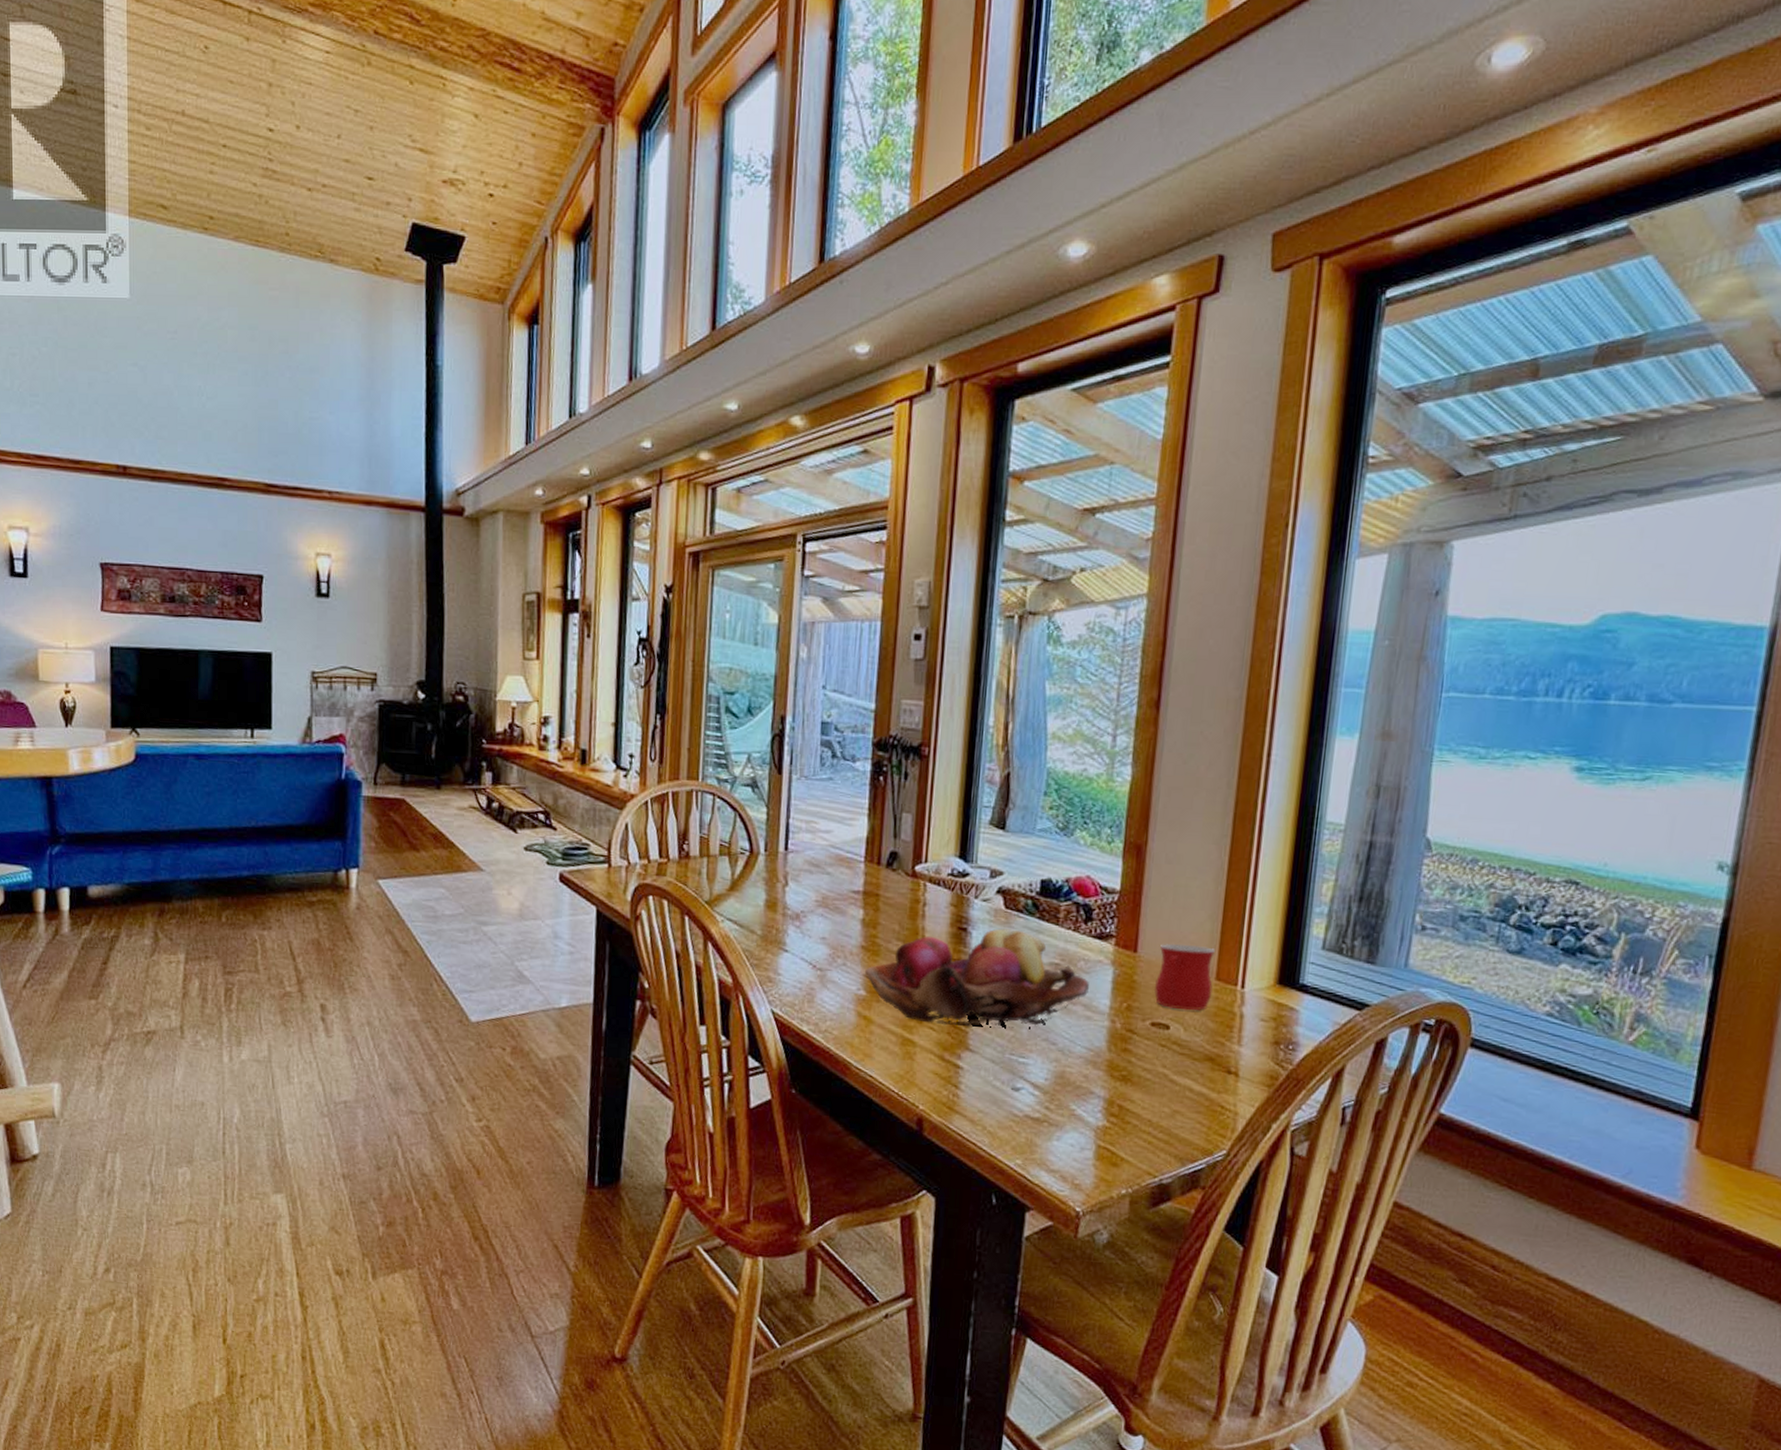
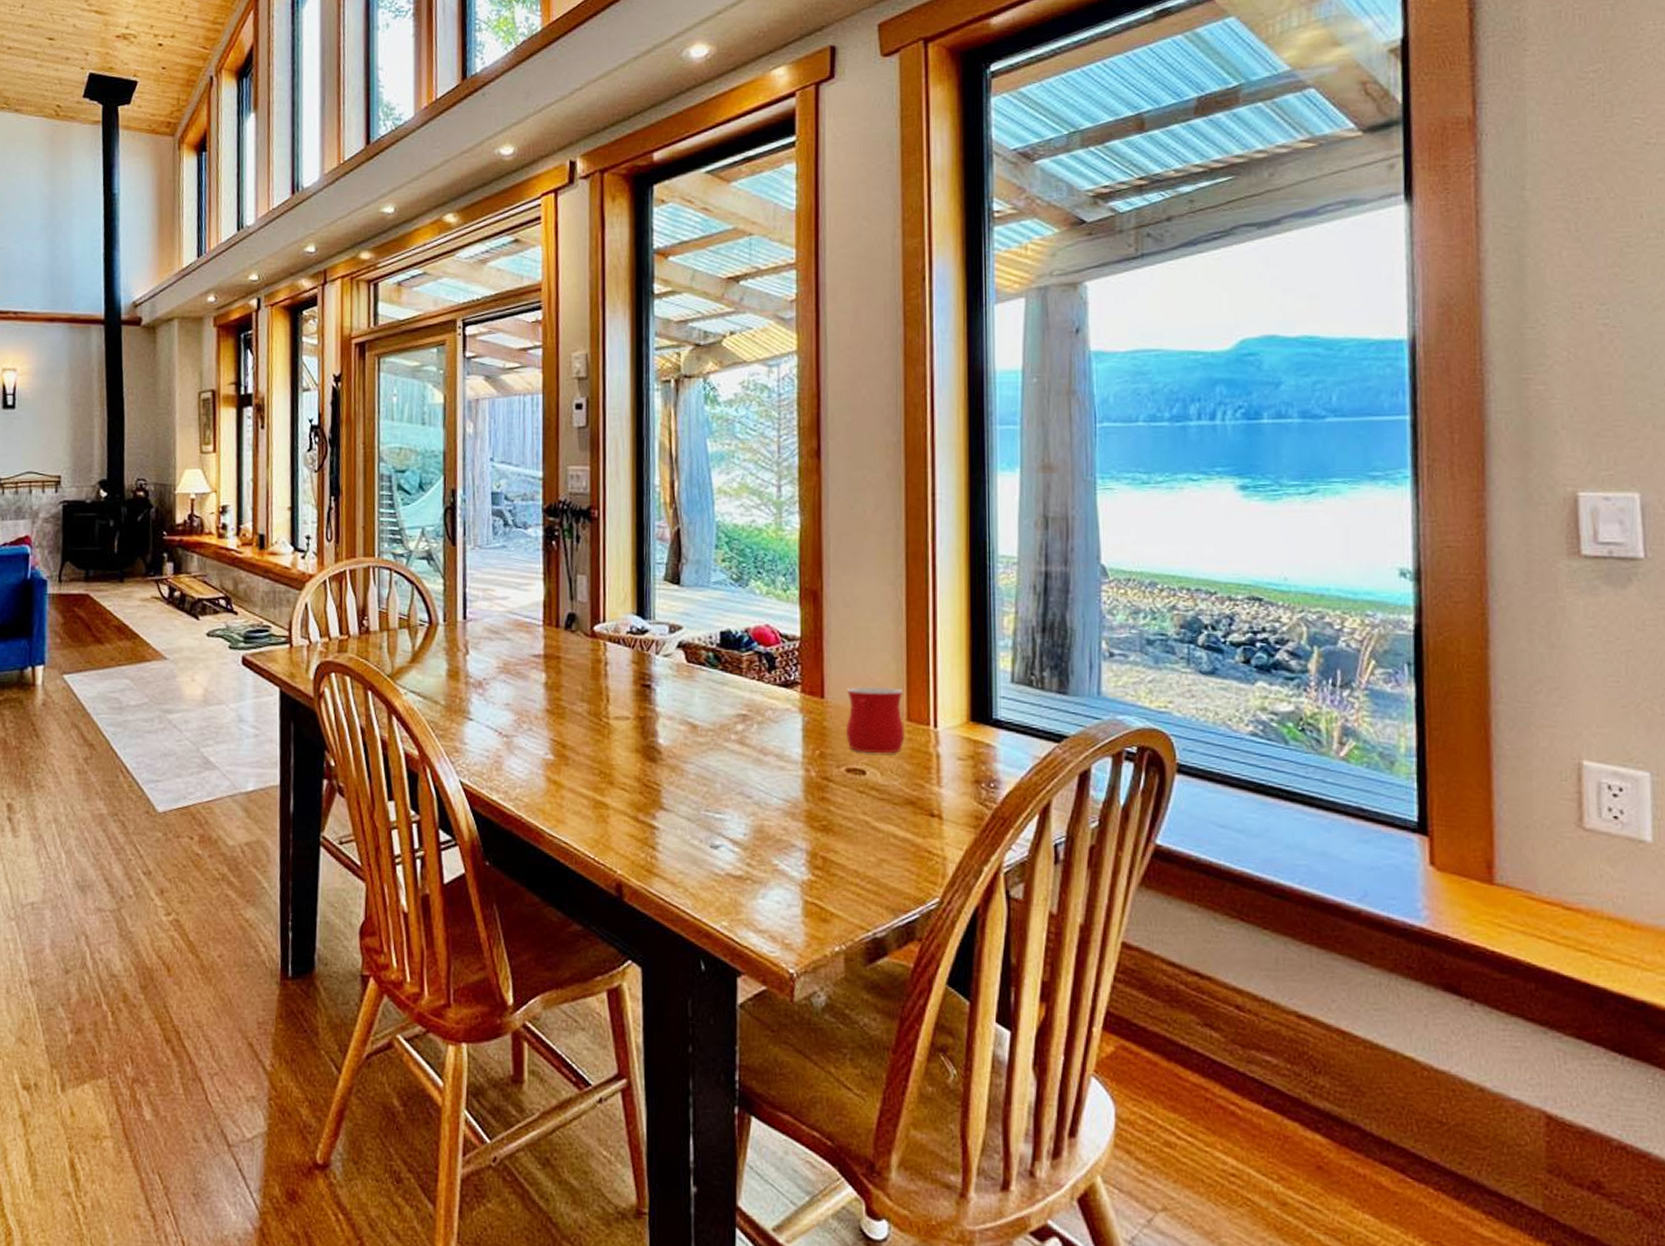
fruit basket: present [864,929,1090,1028] -> none [551,683,780,786]

